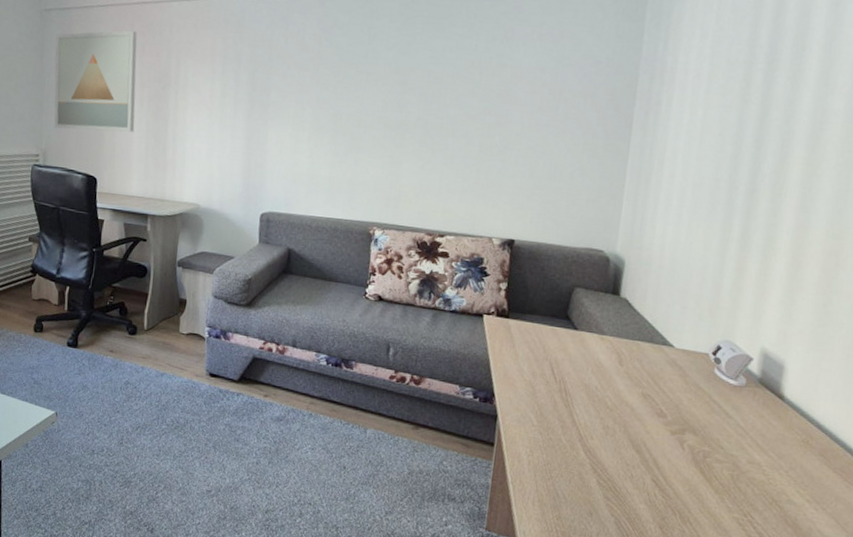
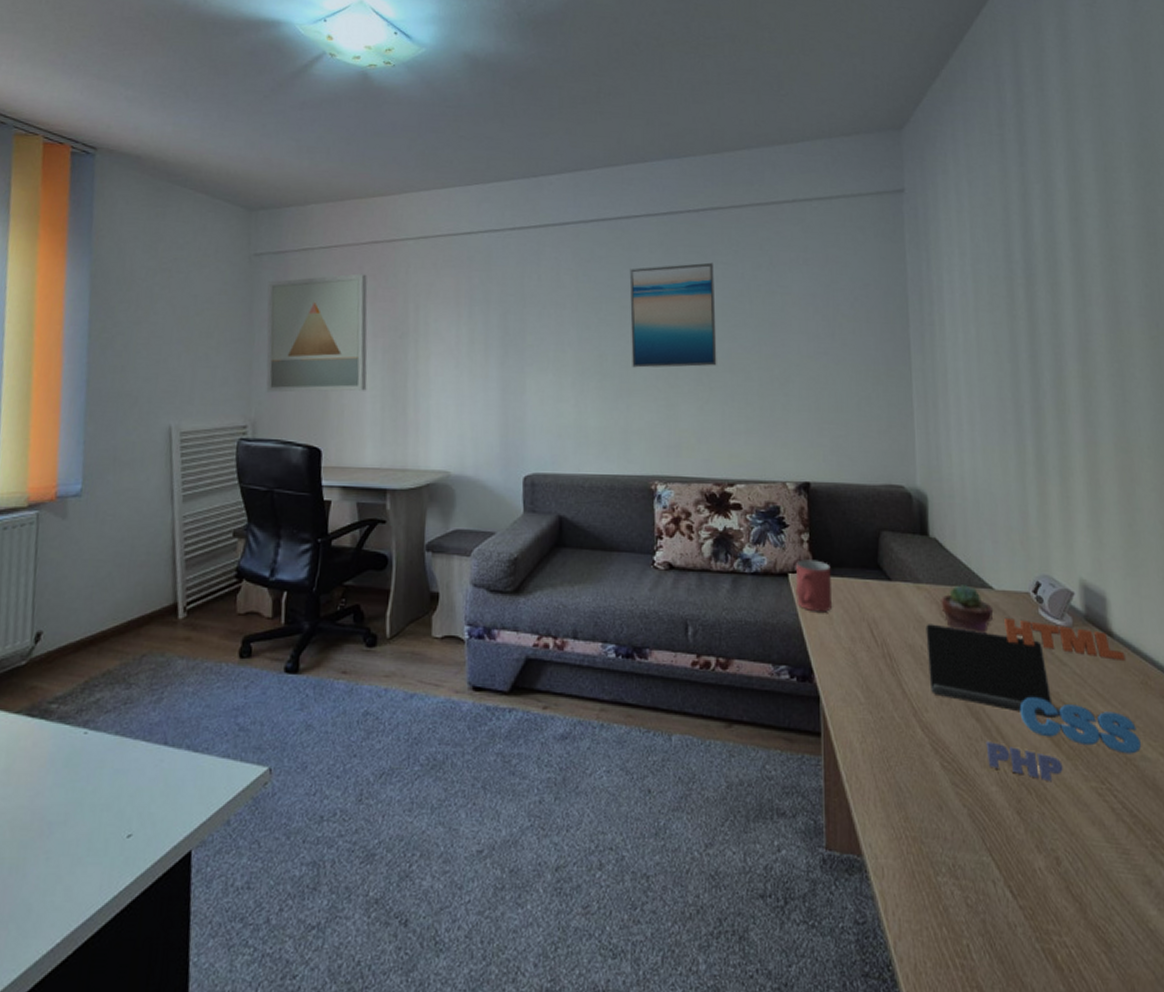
wall art: none [363,33,450,131] -> present [629,262,717,368]
mug: none [488,304,523,350] -> present [795,559,833,612]
laptop: none [598,369,792,509] -> present [926,619,1142,782]
potted succulent: none [620,340,671,384] -> present [941,585,994,634]

